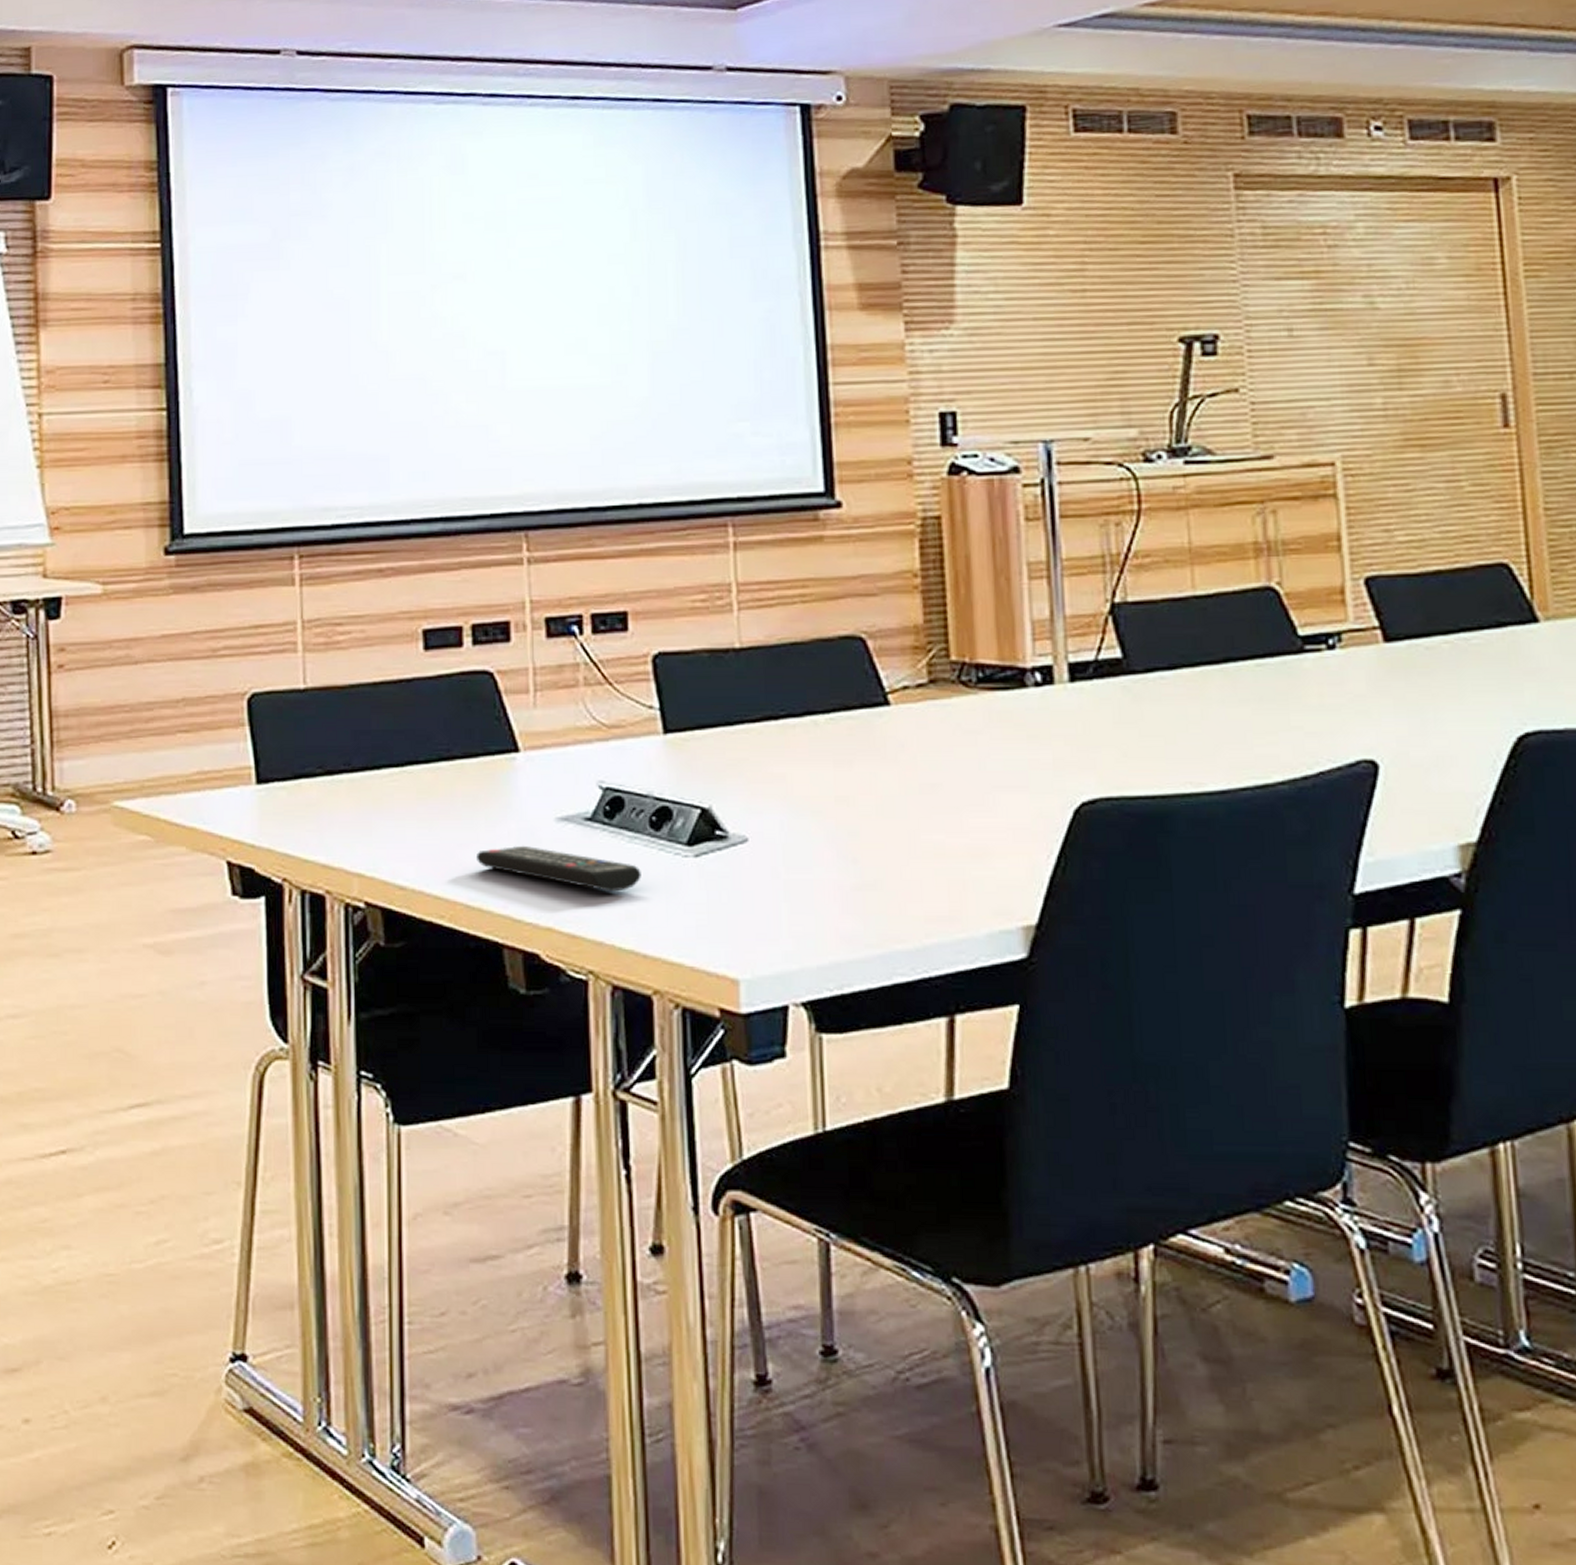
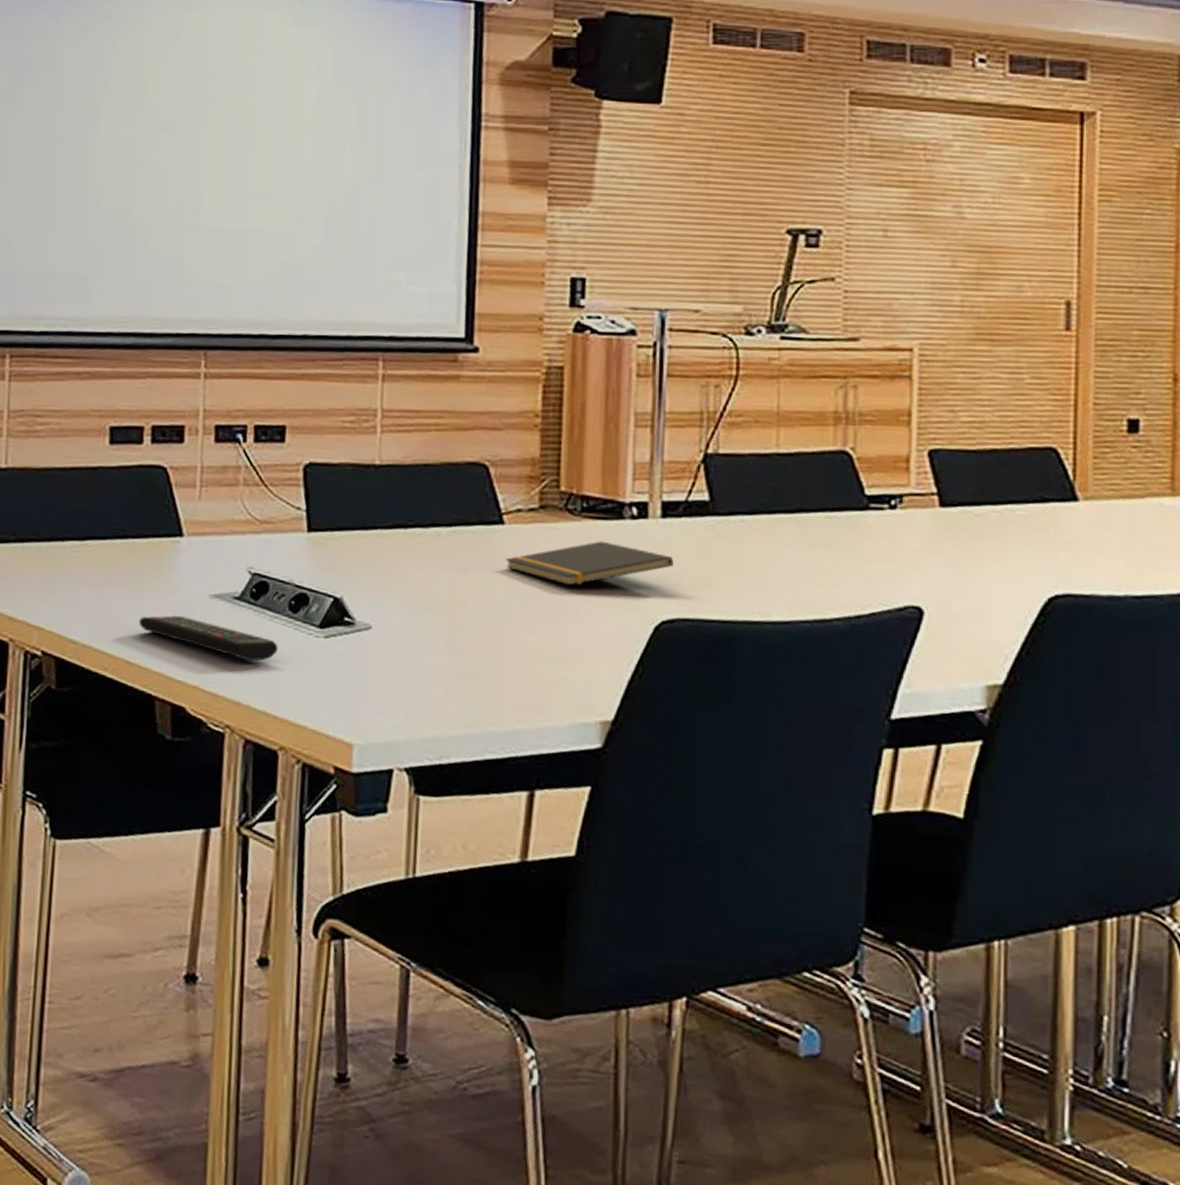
notepad: none [895,715,1089,771] -> present [506,541,674,586]

